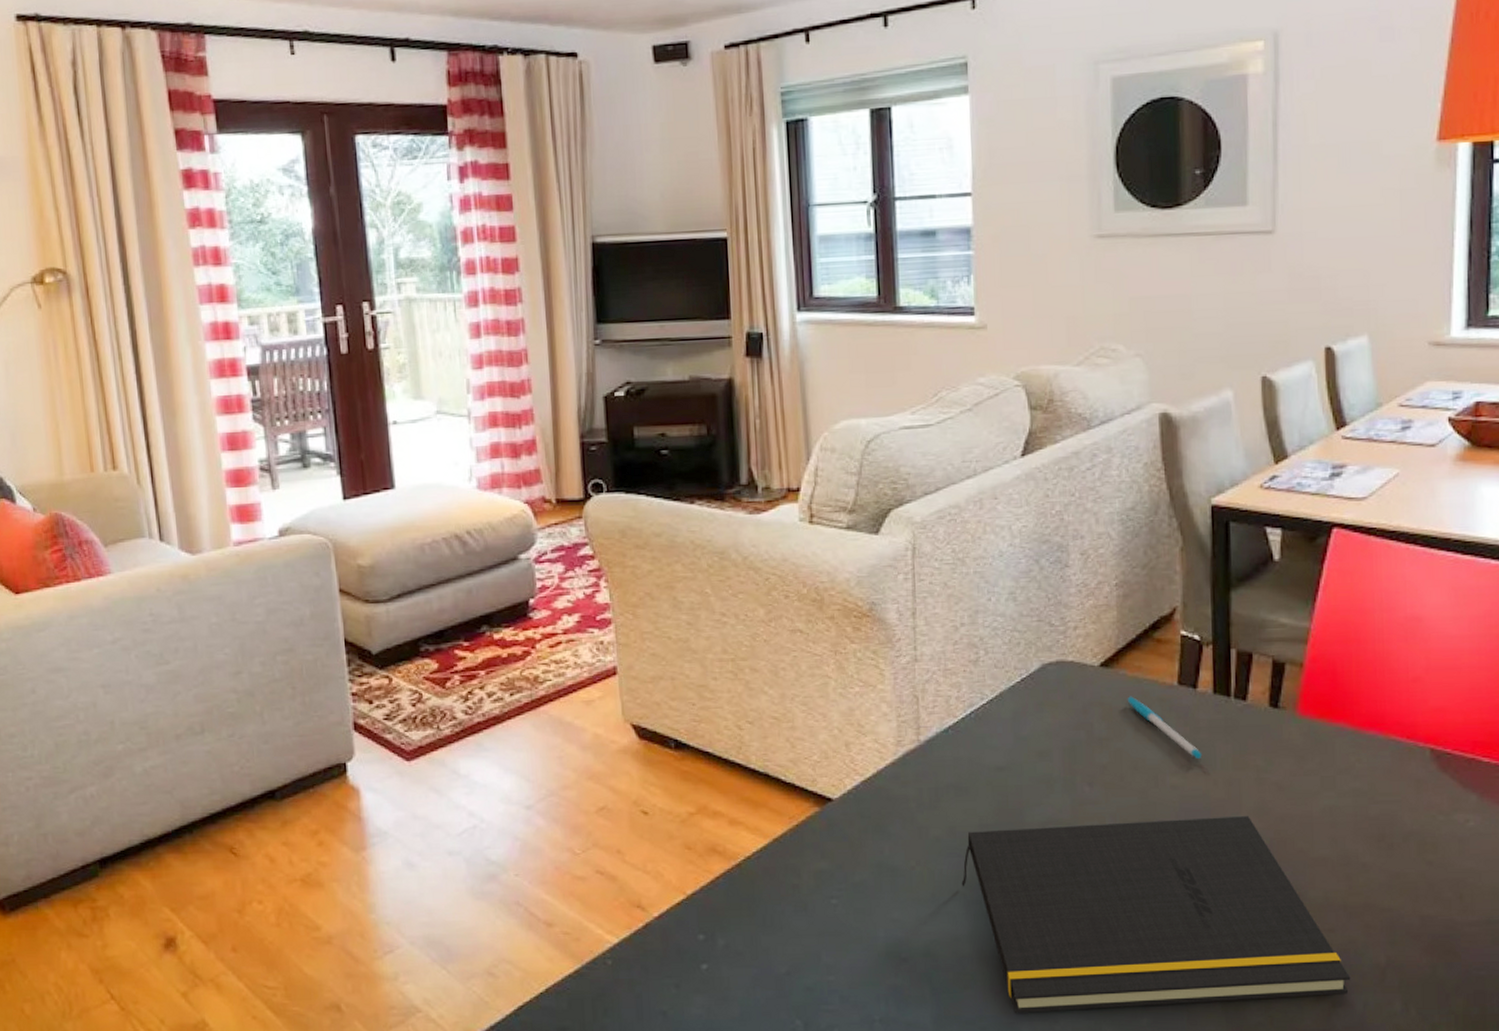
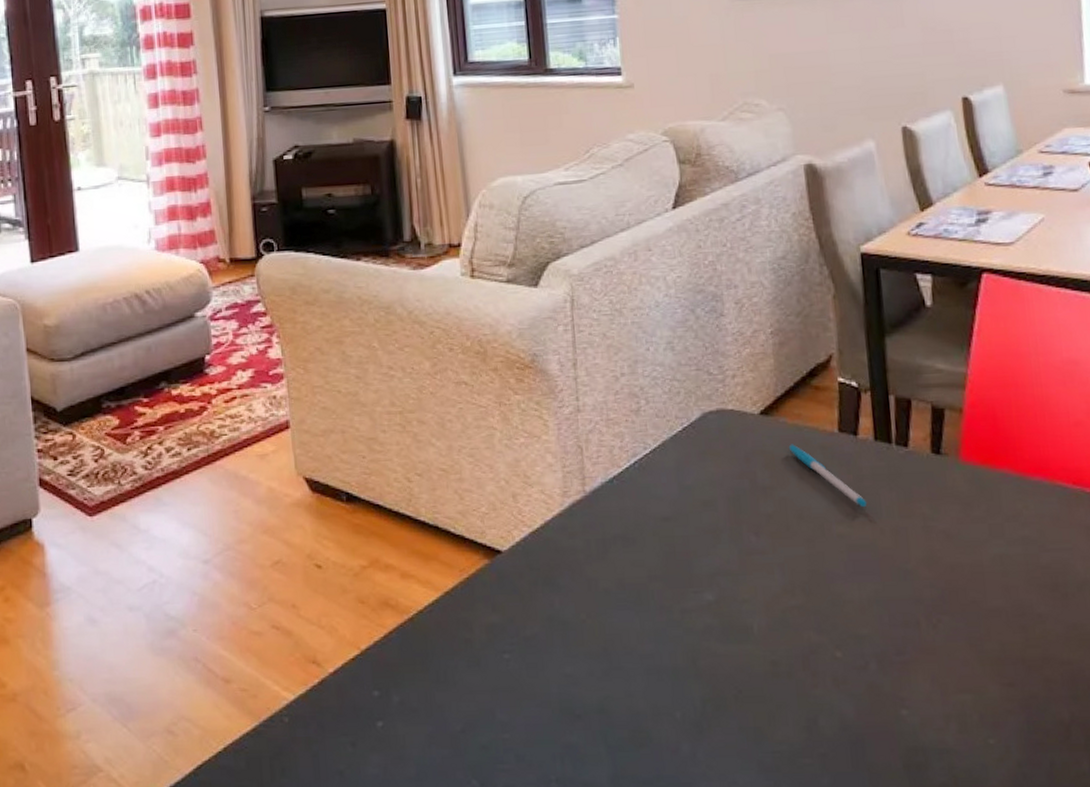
notepad: present [961,815,1351,1013] -> none [632,564,1035,773]

